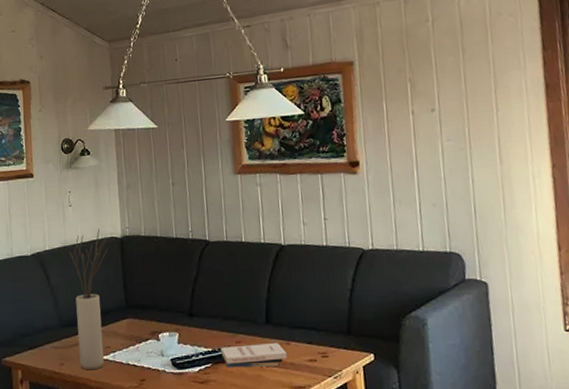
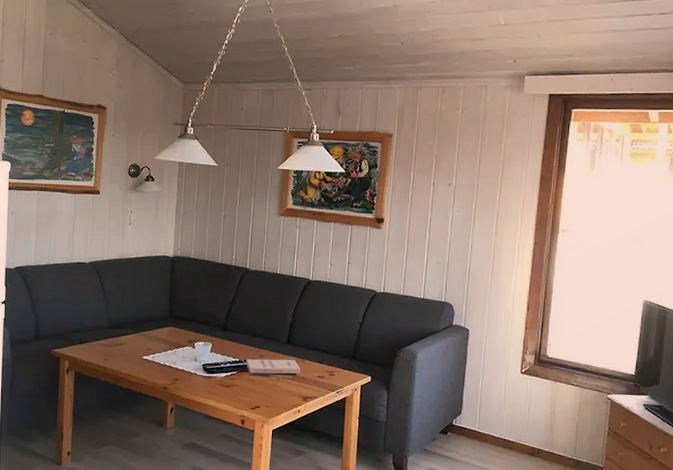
vase: present [69,228,108,371] -> none [122,246,160,367]

